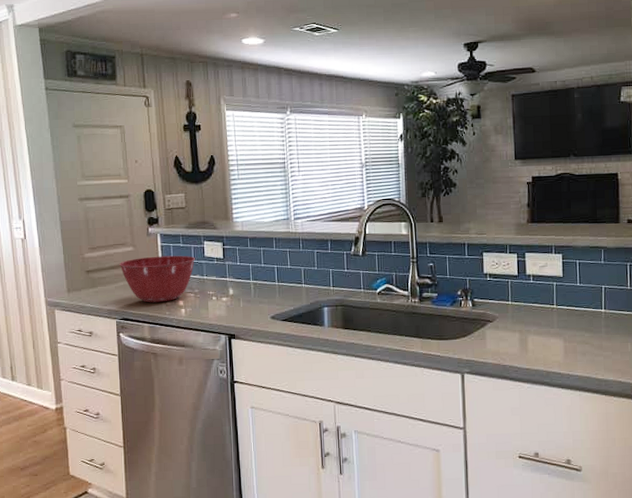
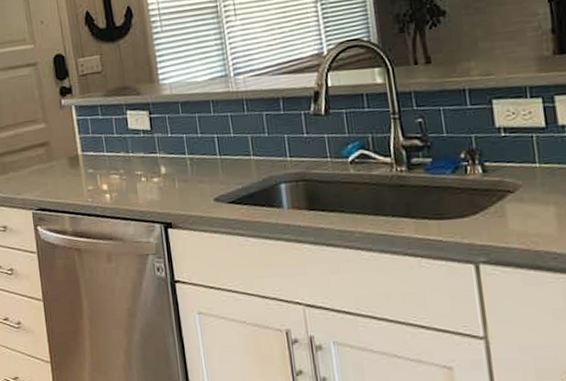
mixing bowl: present [119,255,195,303] -> none [31,129,118,189]

